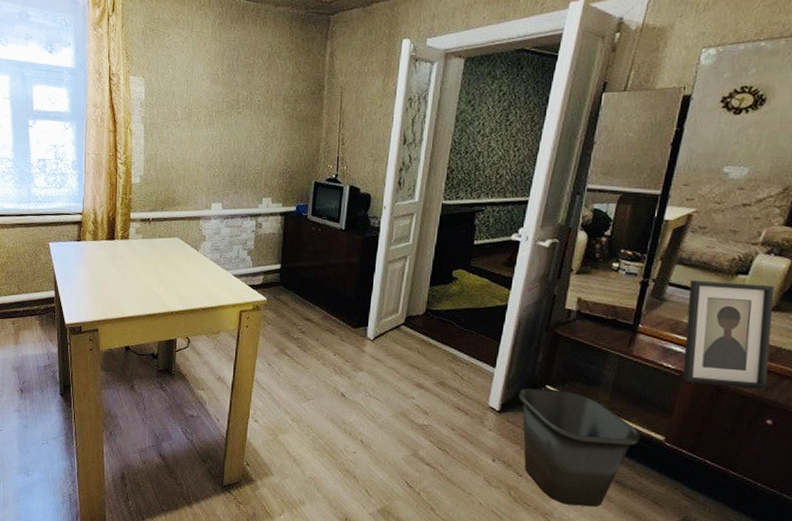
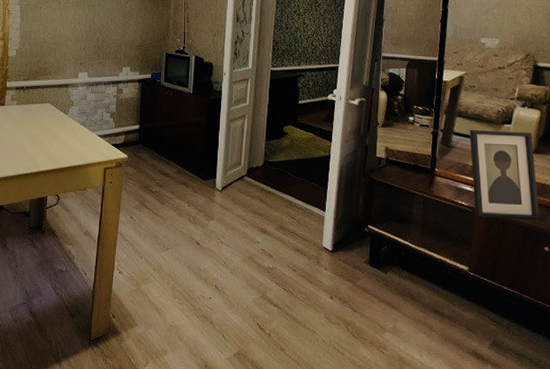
waste bin: present [518,388,640,507] -> none [346,228,449,337]

